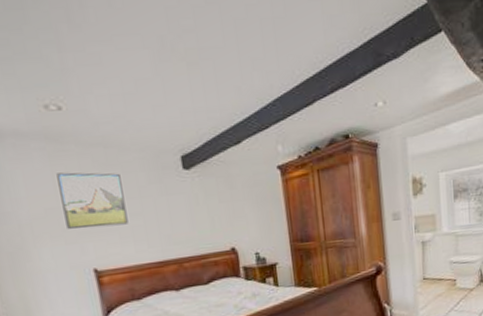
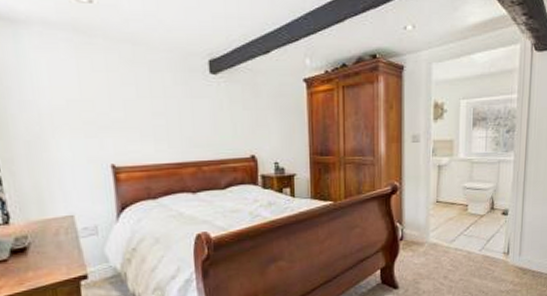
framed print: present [56,172,129,229] -> none [82,66,150,124]

